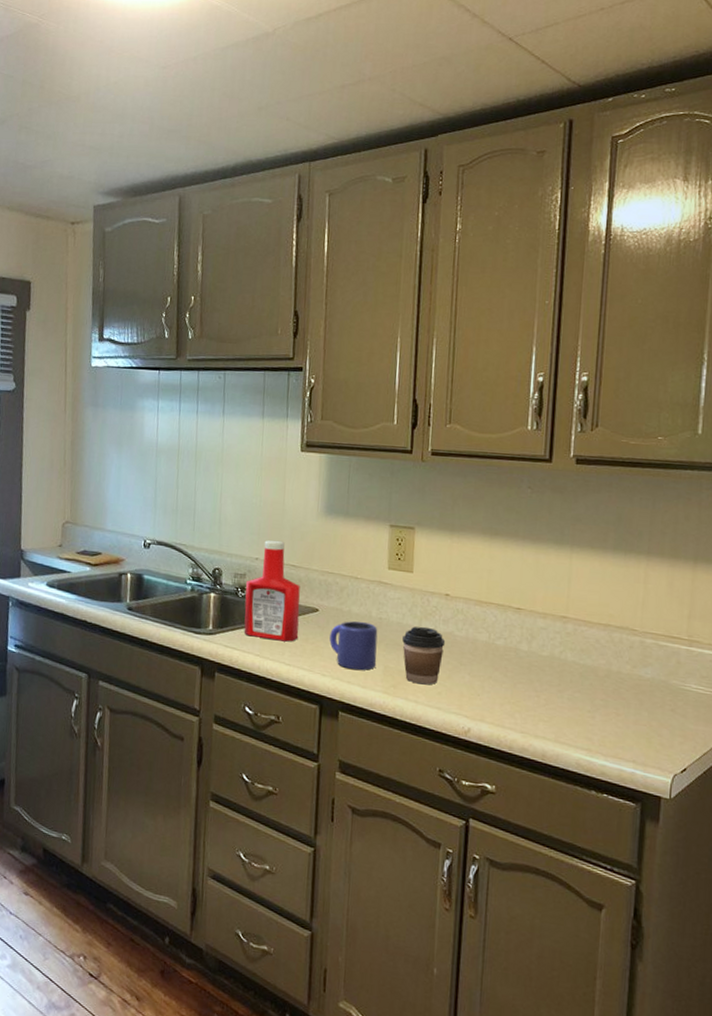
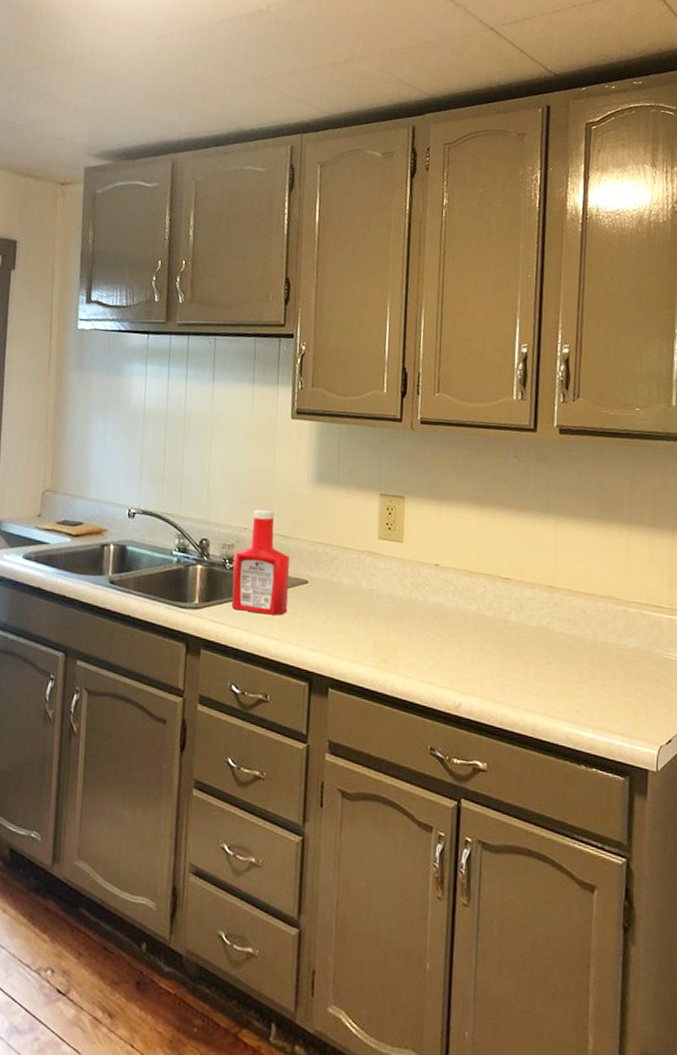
mug: present [329,621,378,670] -> none [319,593,369,645]
coffee cup: present [402,626,446,685] -> none [393,598,436,659]

